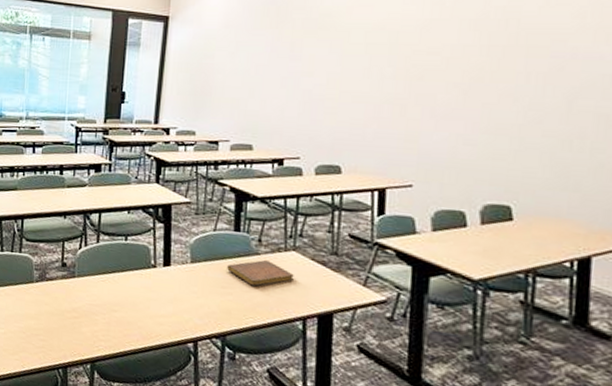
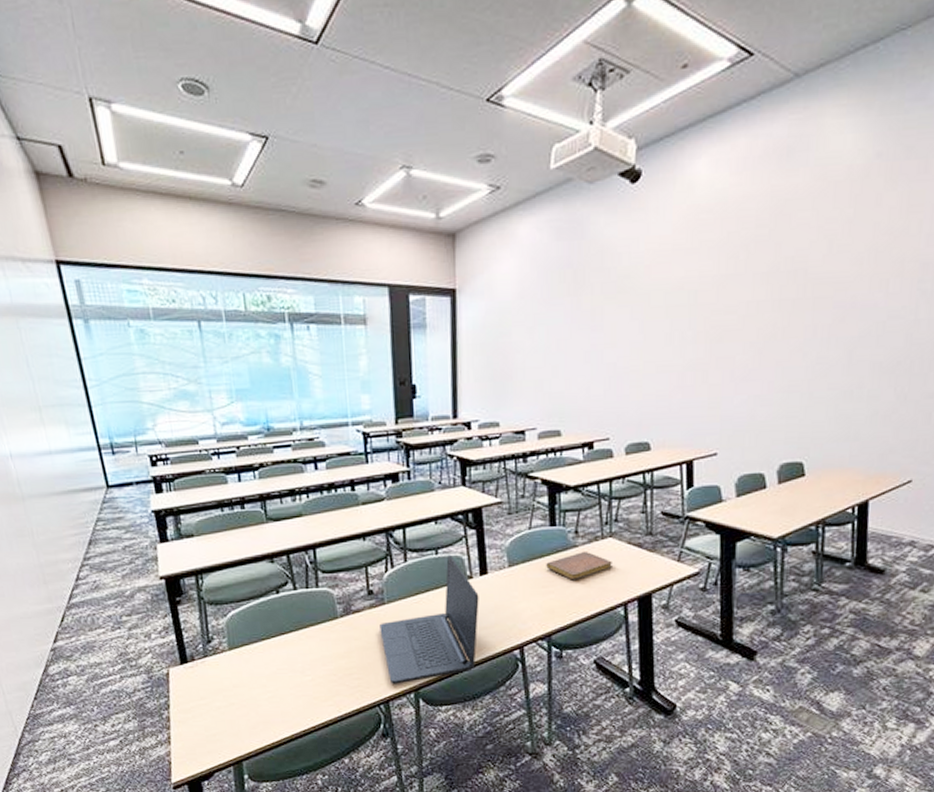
laptop: none [67,242,160,355] -> present [379,554,479,684]

